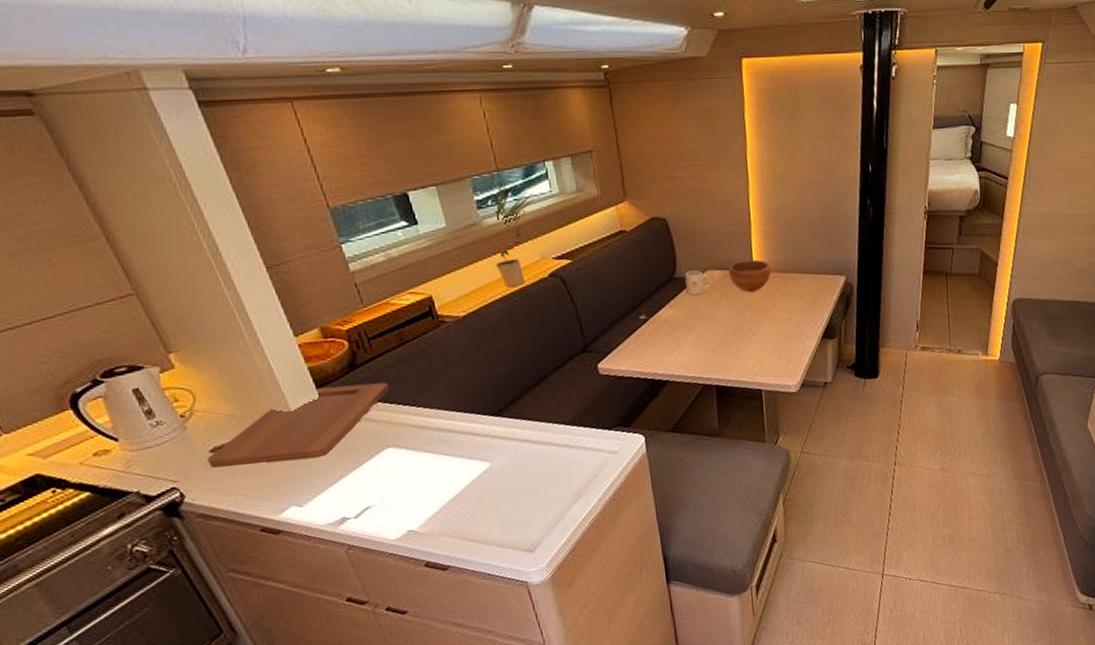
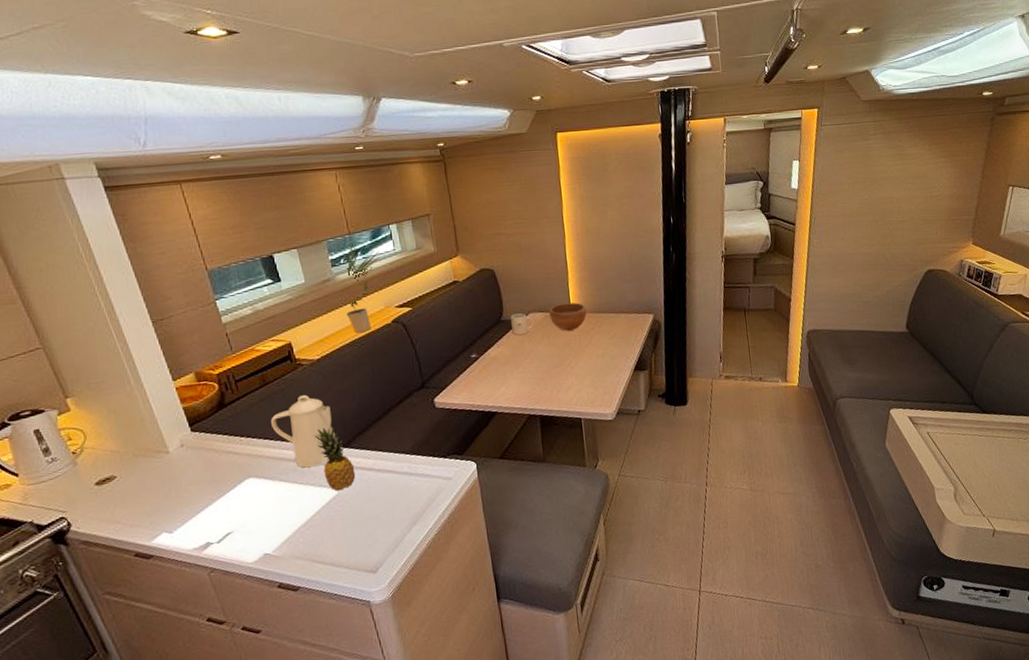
cutting board: present [206,382,390,468] -> none [92,419,252,499]
teapot: none [410,356,493,438] -> present [270,394,342,468]
fruit: none [462,393,510,464] -> present [314,427,356,491]

